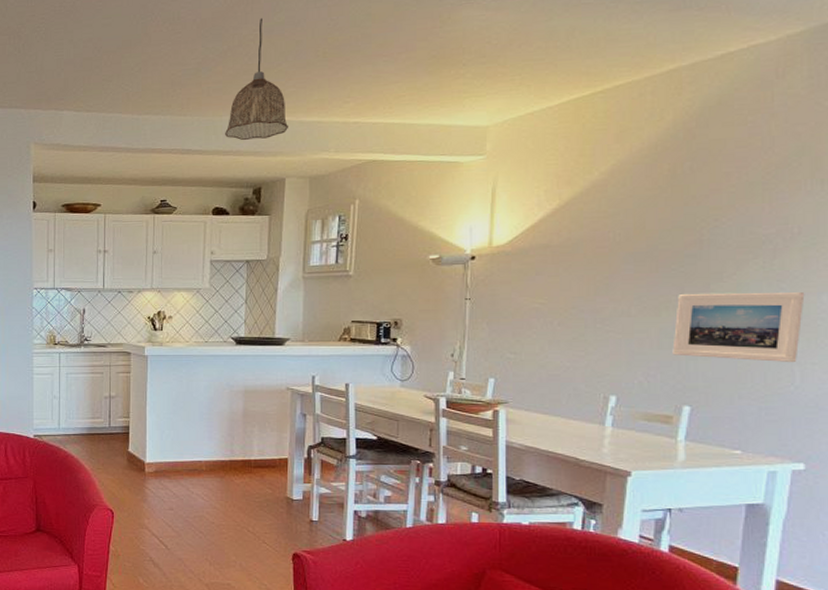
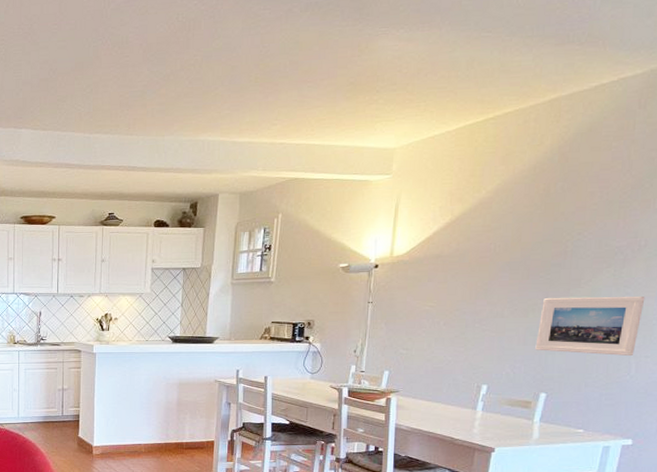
pendant lamp: present [225,18,289,140] -> none [167,44,224,158]

